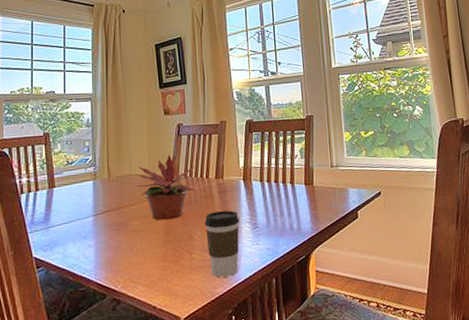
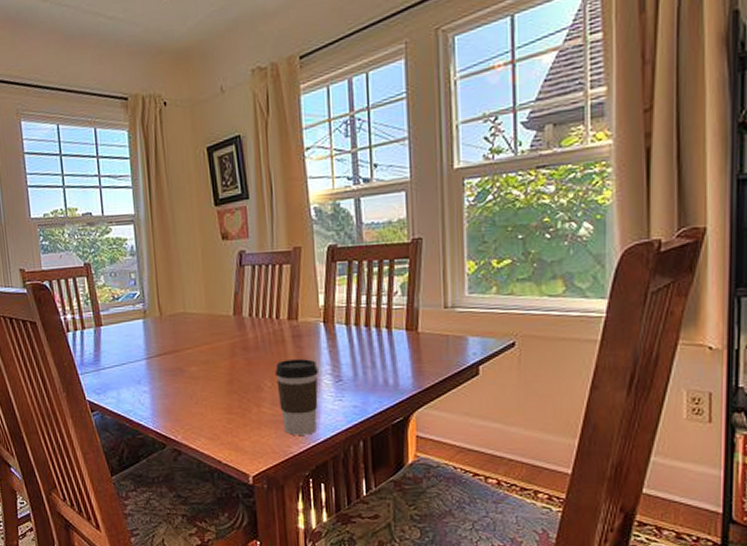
potted plant: present [135,154,197,220] -> none [191,289,264,367]

